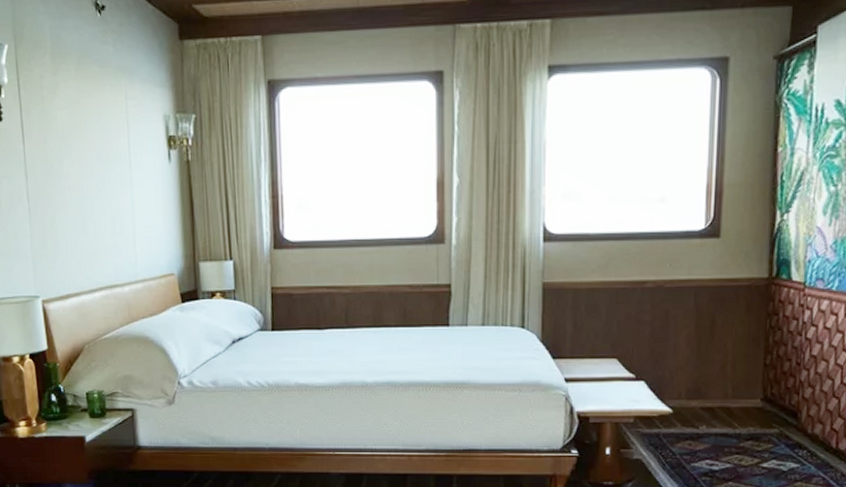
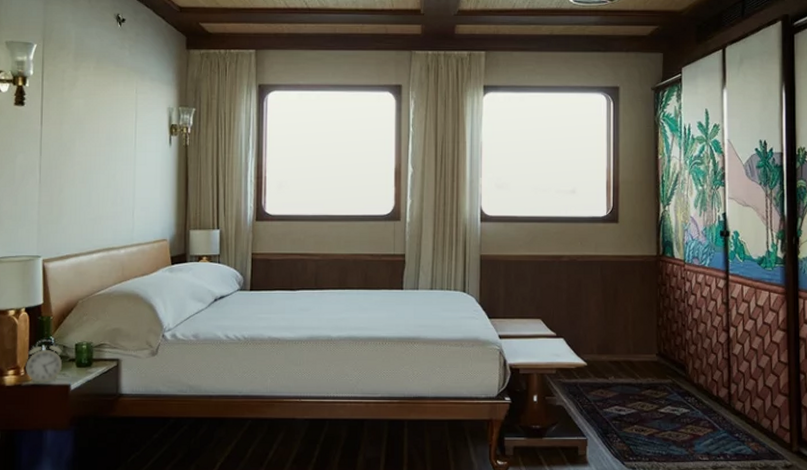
alarm clock: none [37,388,75,435] -> present [25,340,63,384]

